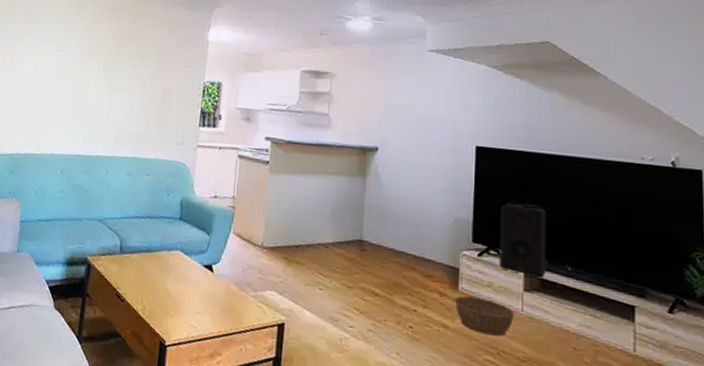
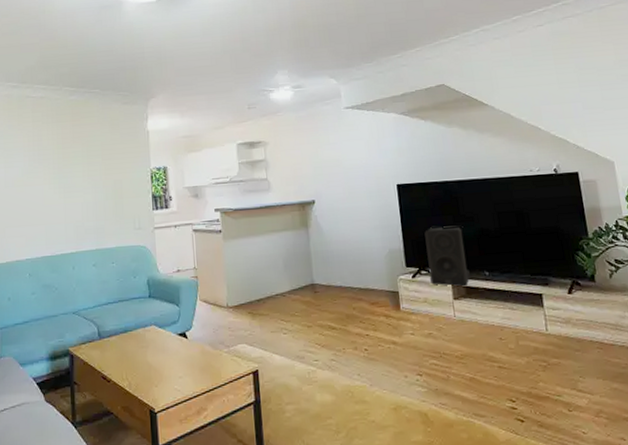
basket: present [454,295,515,336] -> none [398,312,449,343]

